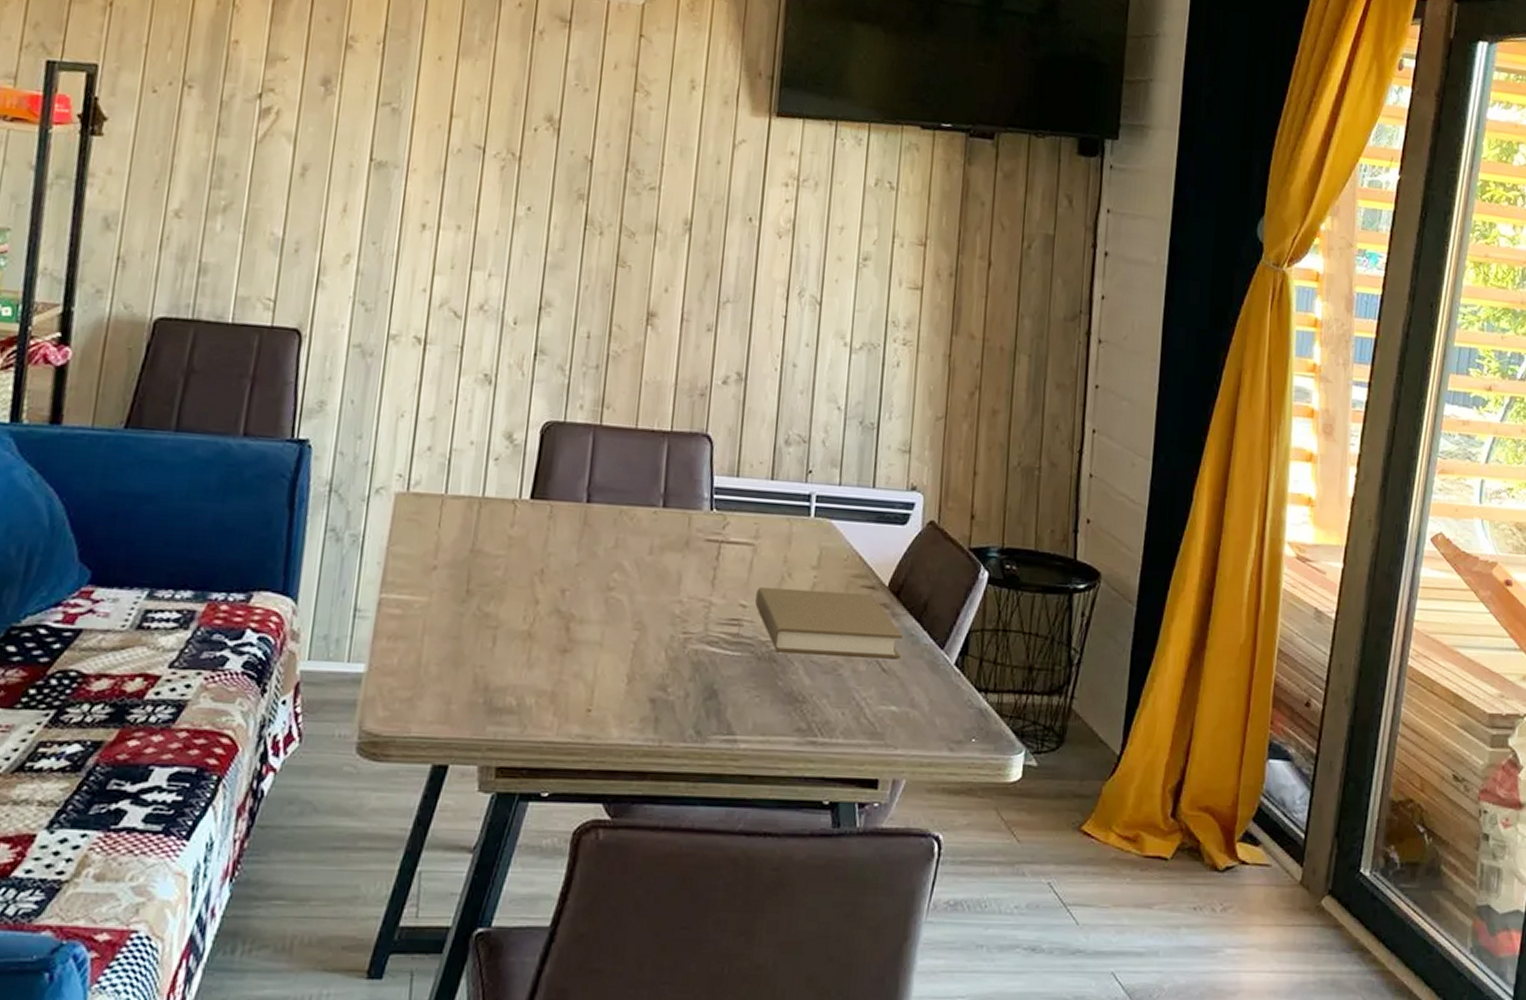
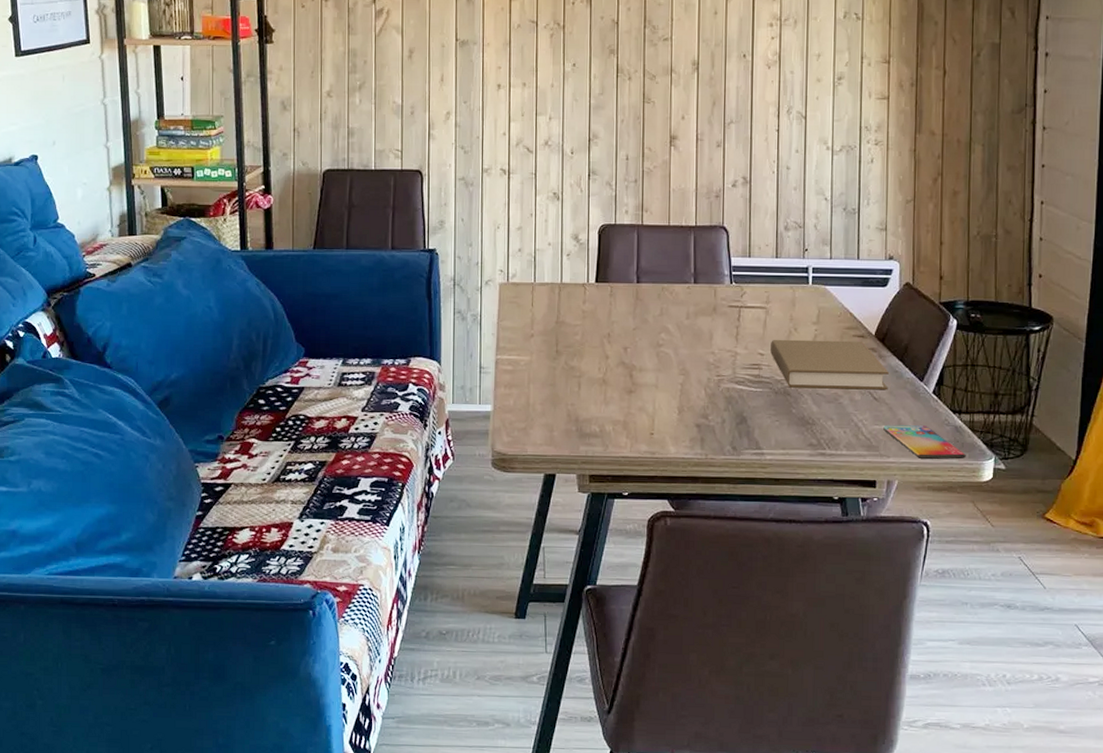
smartphone: none [891,705,991,752] -> present [883,425,966,459]

